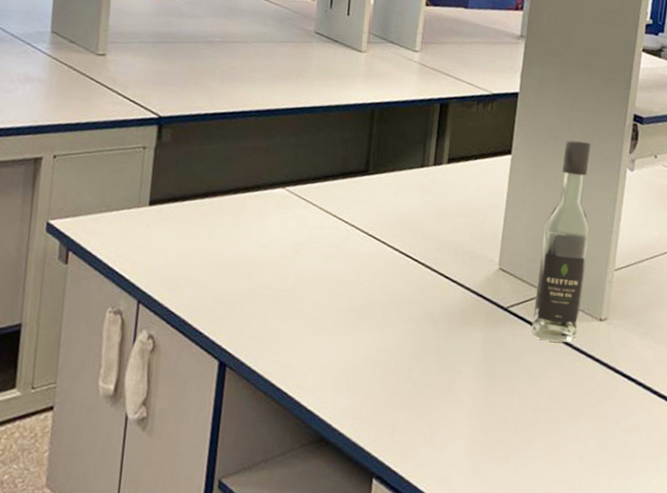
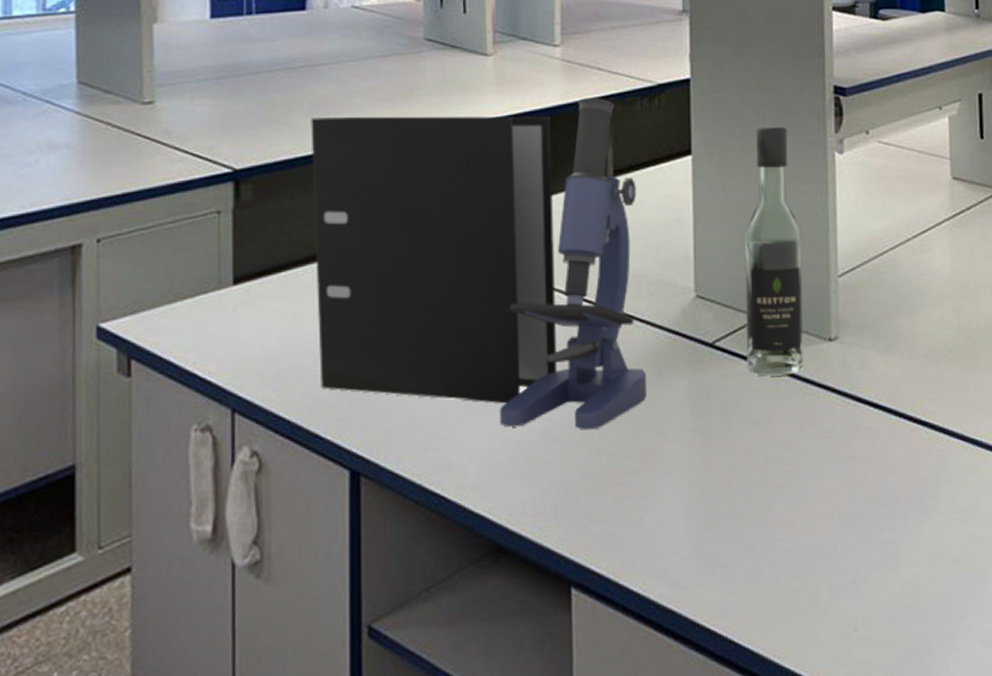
binder: none [205,83,404,330] -> present [311,116,558,404]
microscope: none [334,96,465,360] -> present [499,98,646,429]

